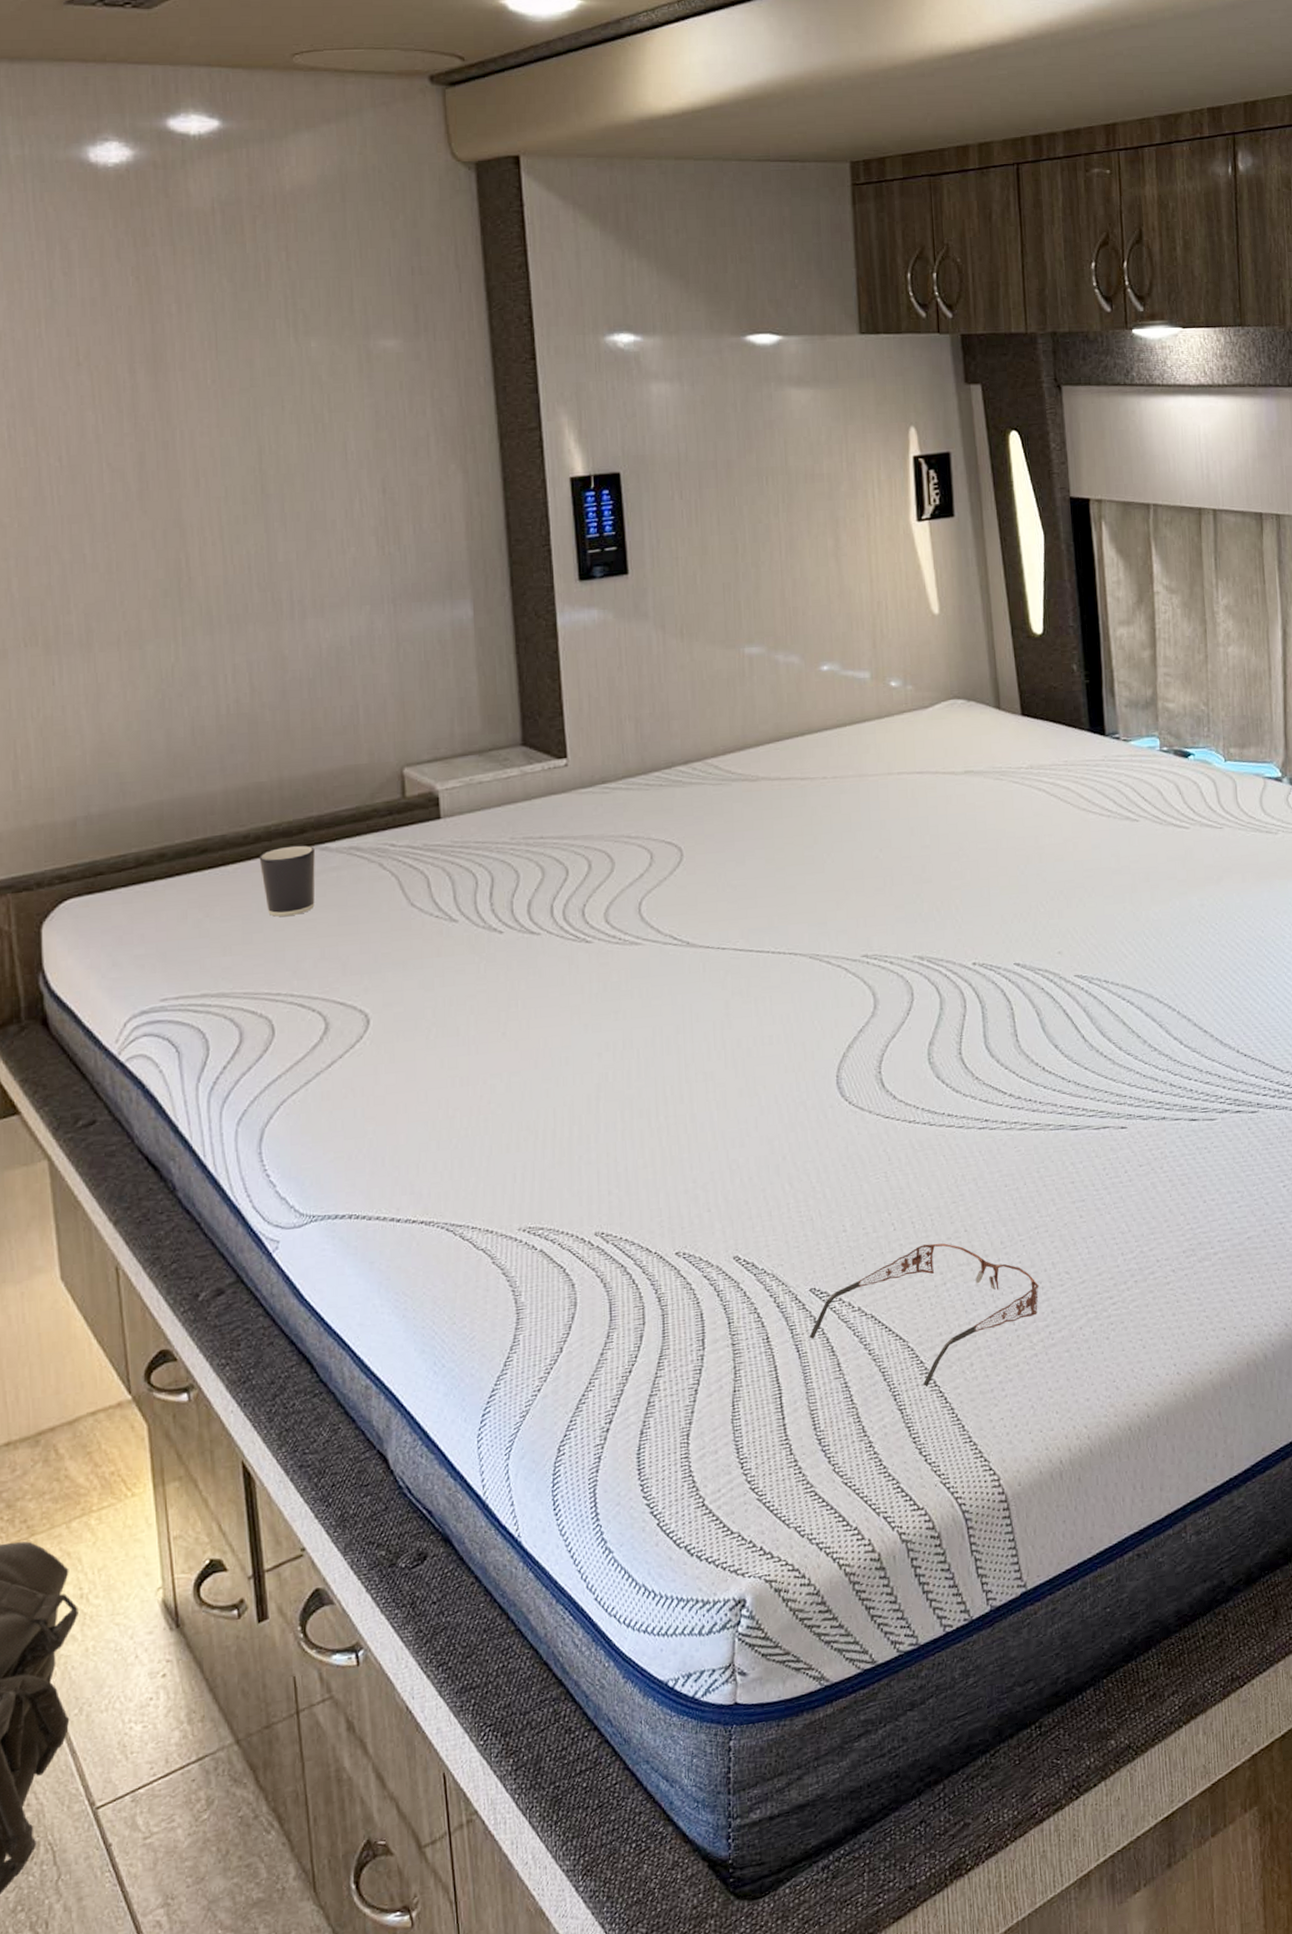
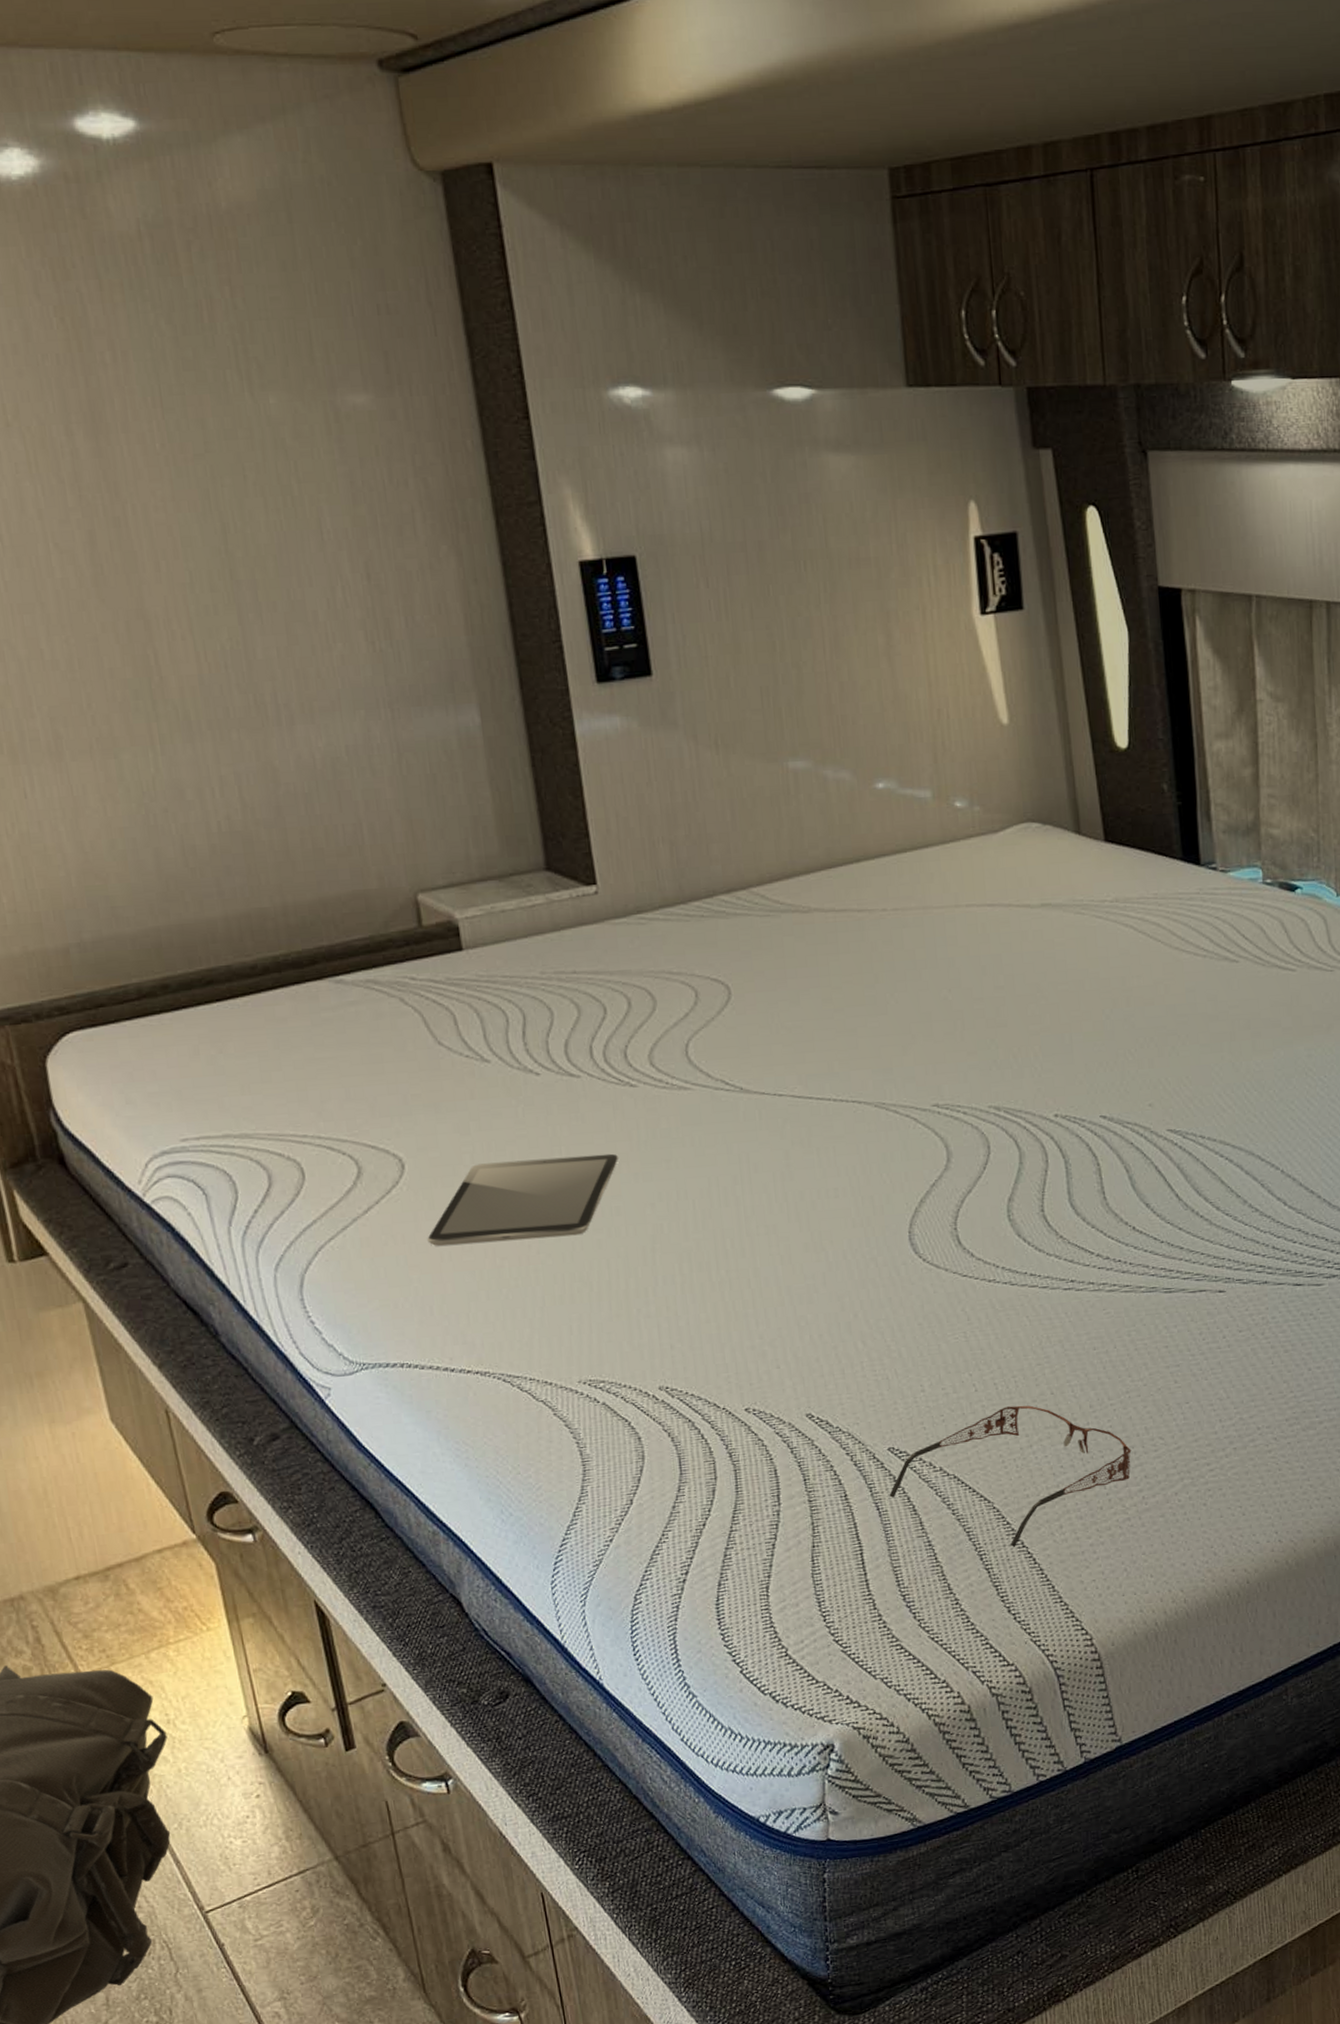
mug: present [259,845,315,917] -> none [269,977,335,1054]
tablet: none [385,1006,571,1098] -> present [427,1153,619,1246]

